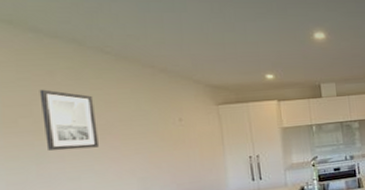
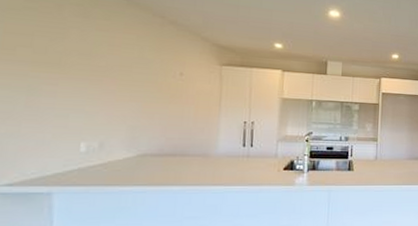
wall art: present [39,89,98,151] -> none [40,21,98,88]

